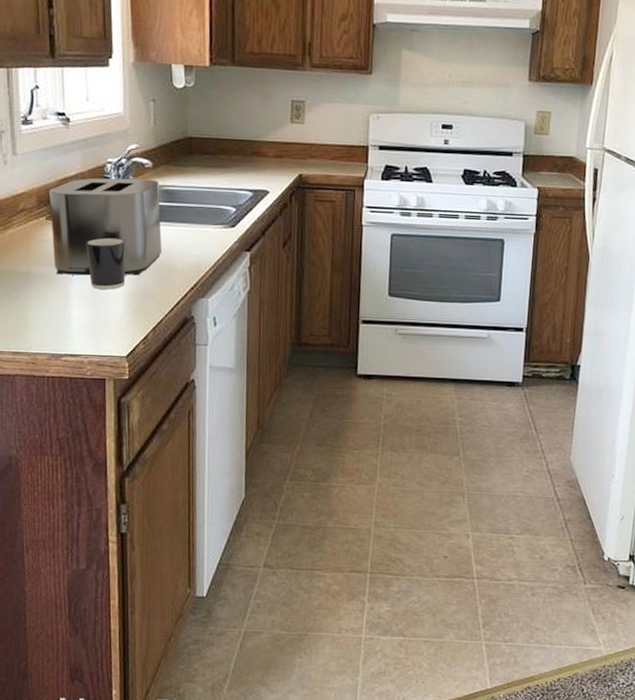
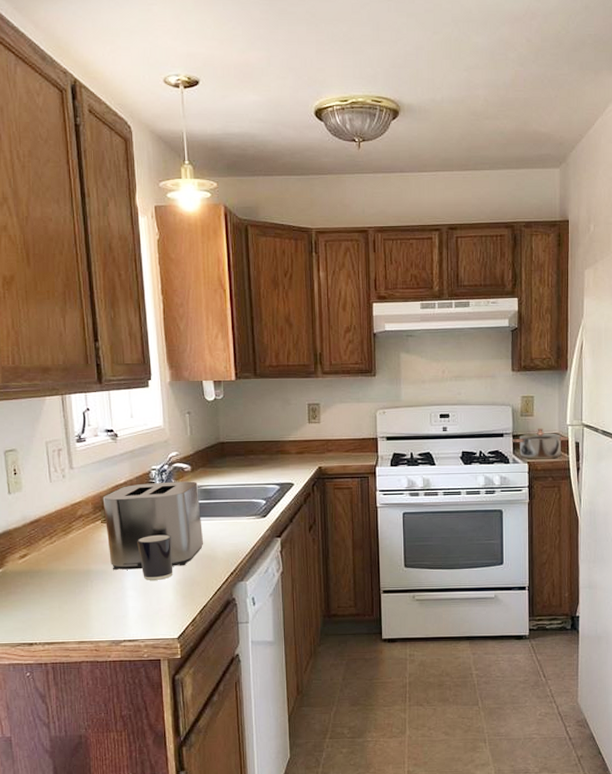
cooking pot: none [522,148,587,186] -> present [512,427,569,460]

